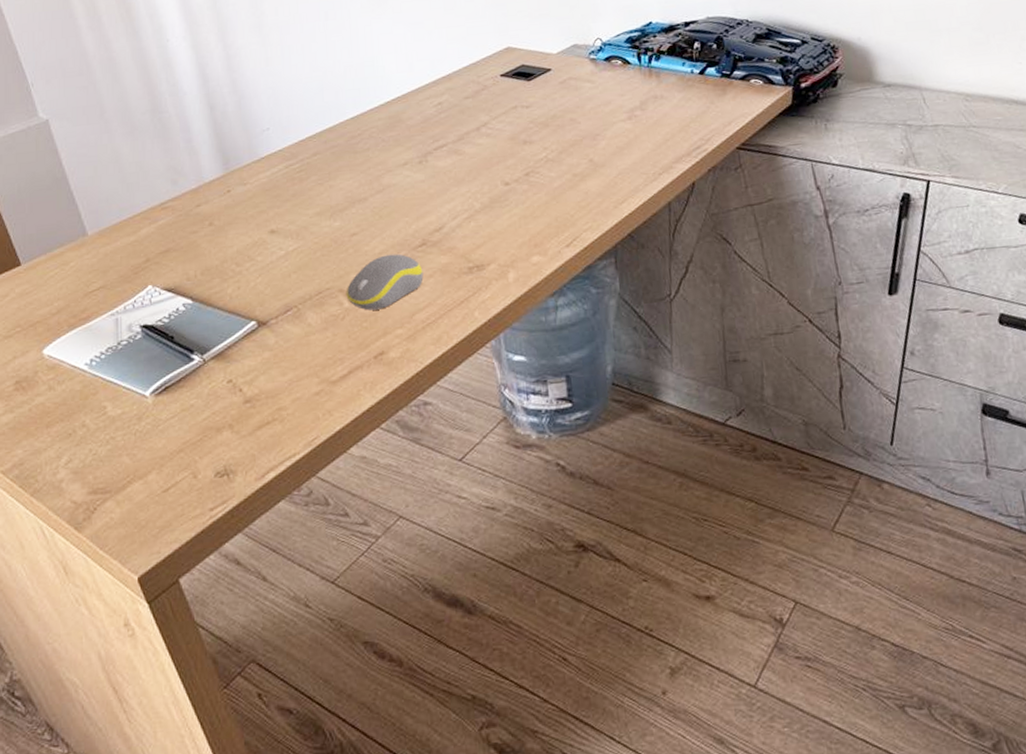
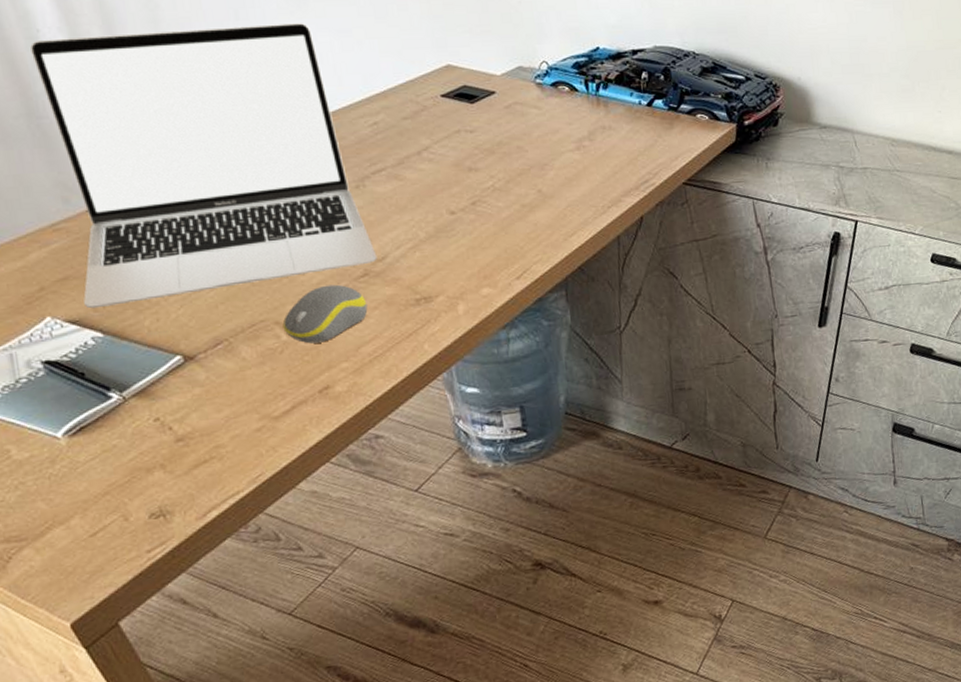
laptop: none [161,19,435,278] -> present [30,23,377,309]

